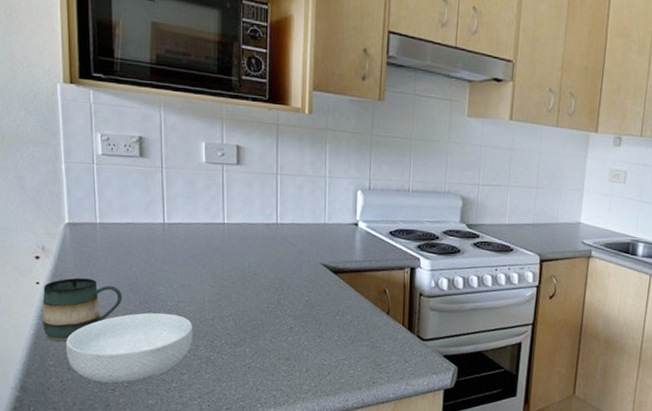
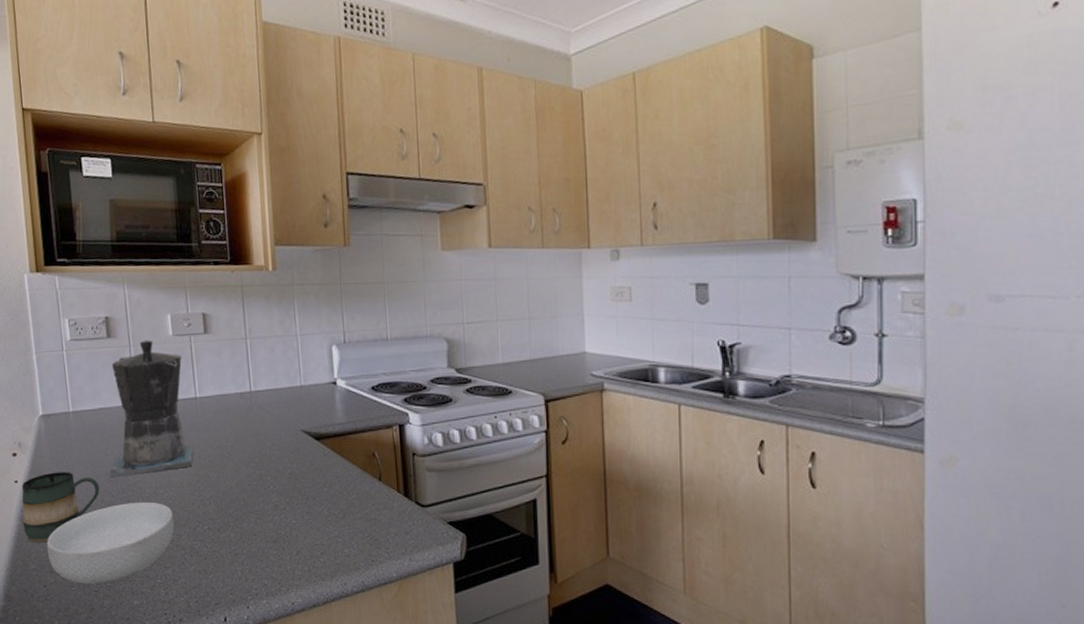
coffee maker: none [133,163,217,289] -> present [109,340,194,478]

